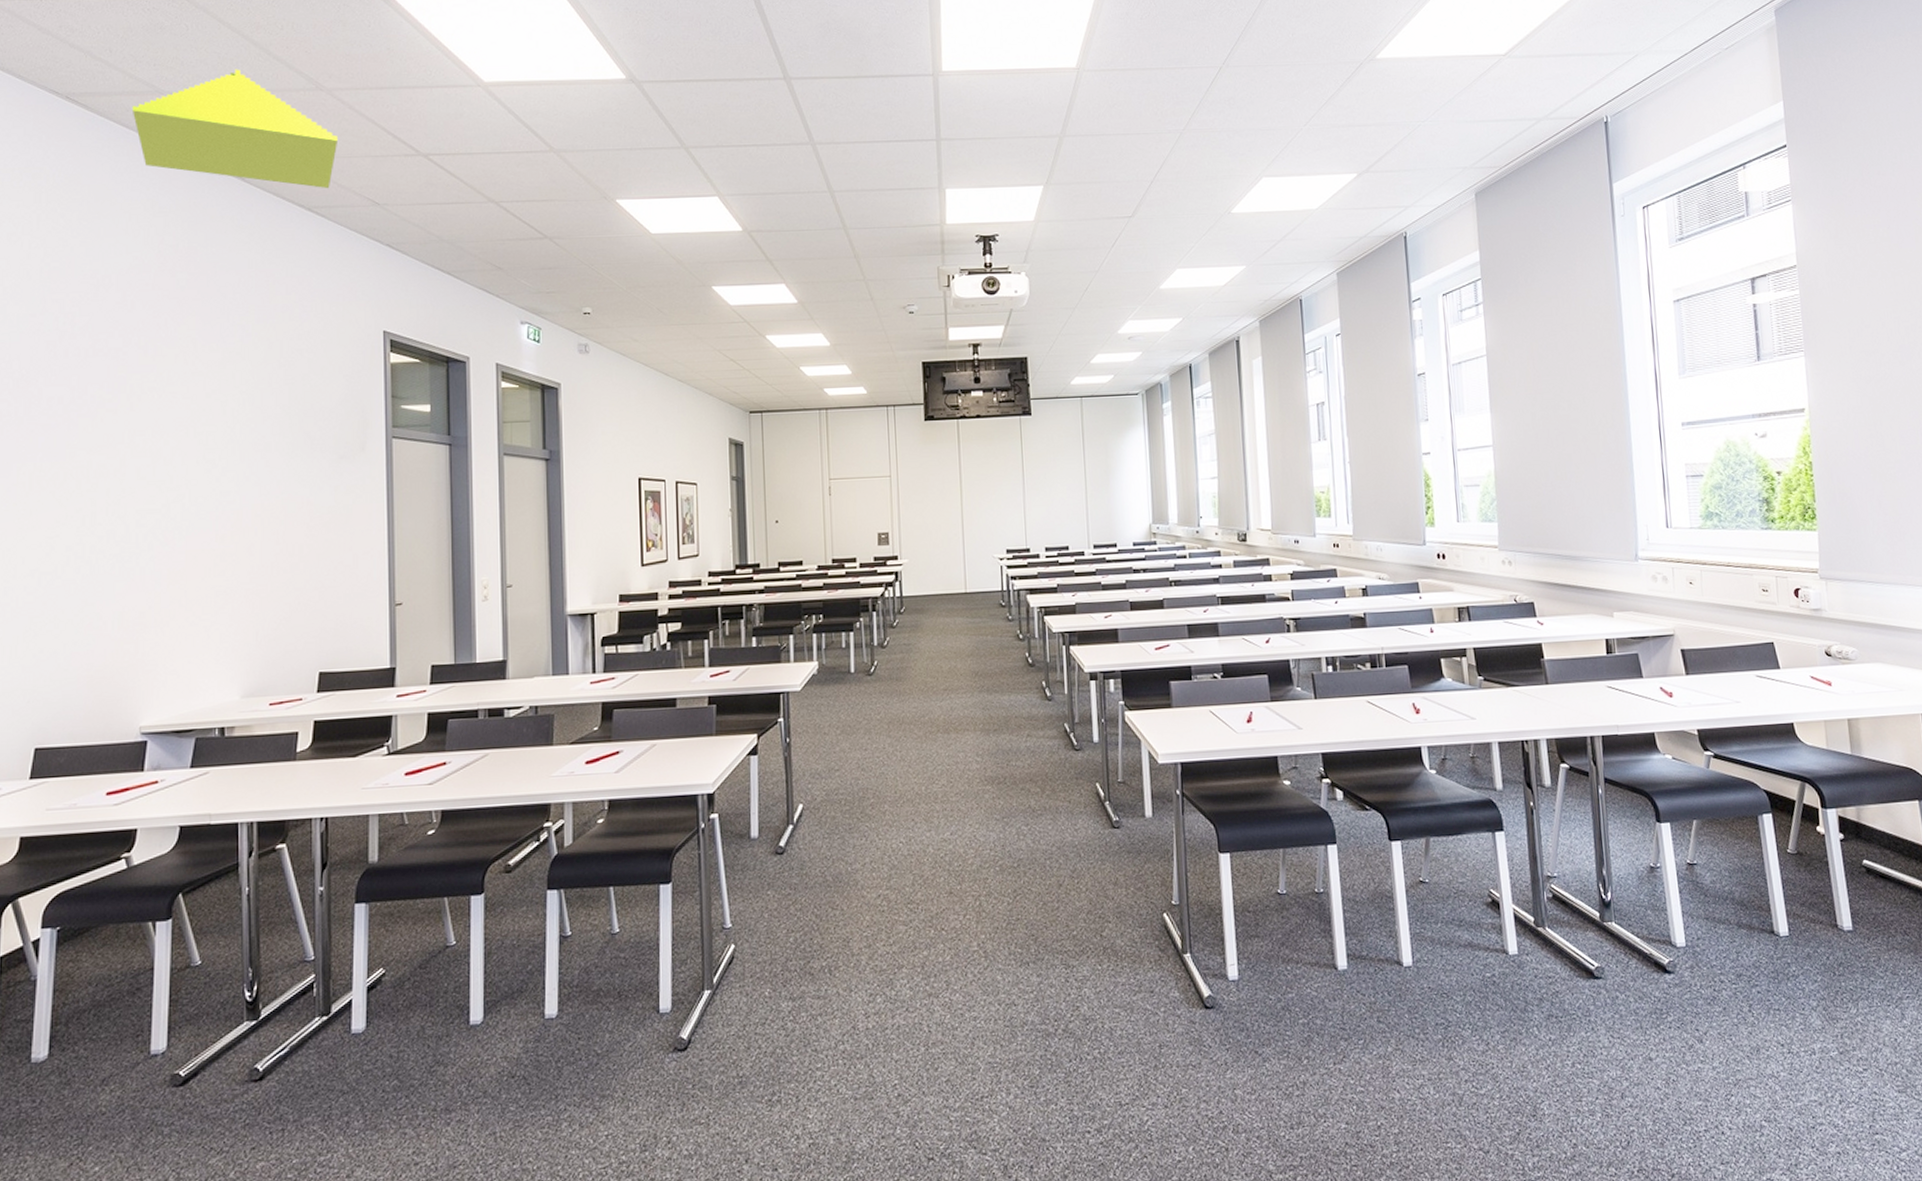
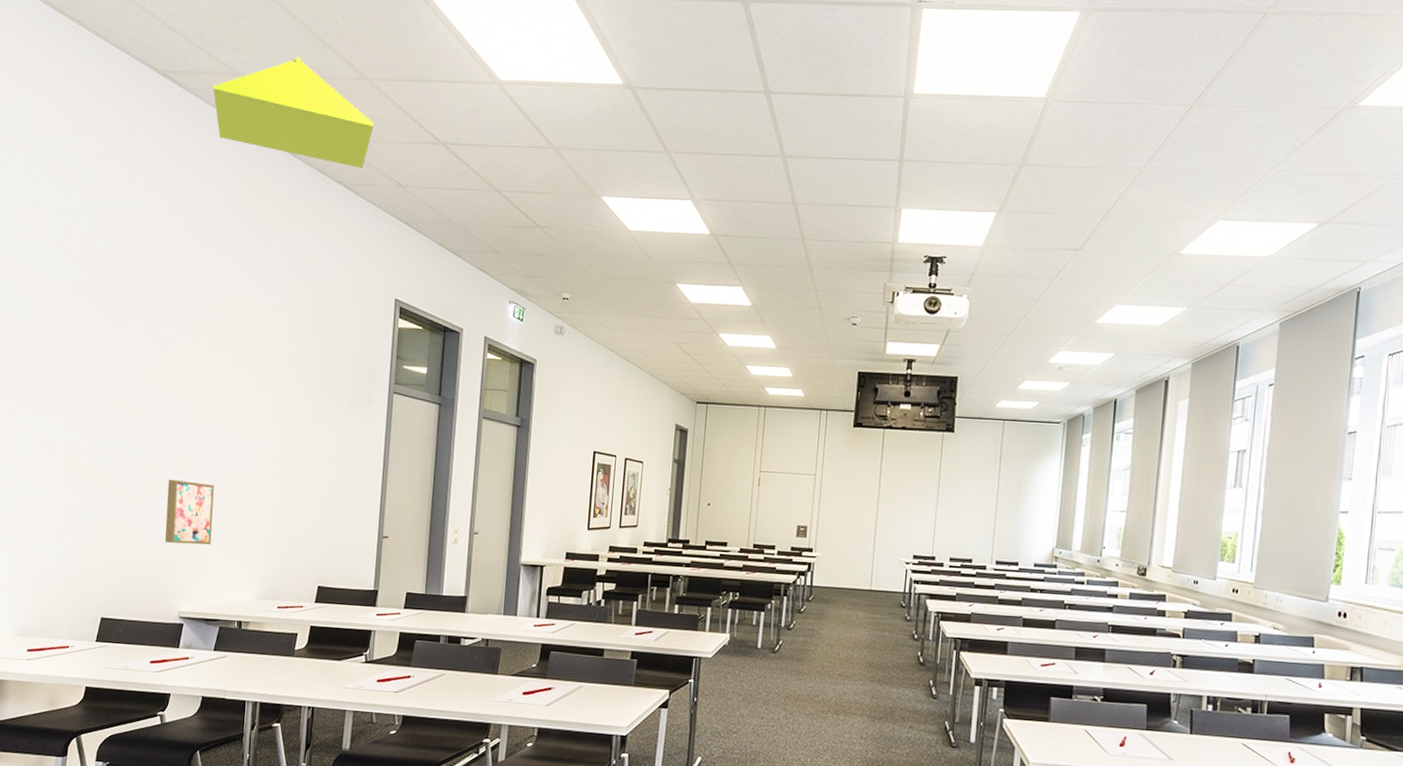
wall art: none [112,568,176,645] -> present [165,480,215,545]

